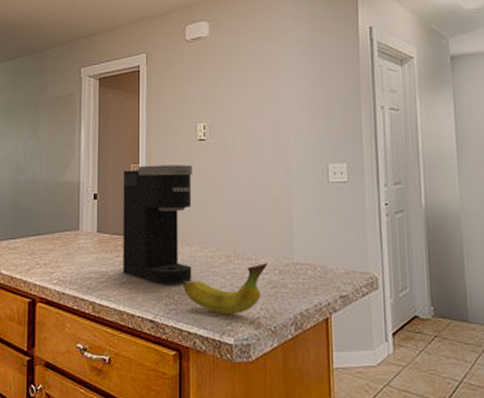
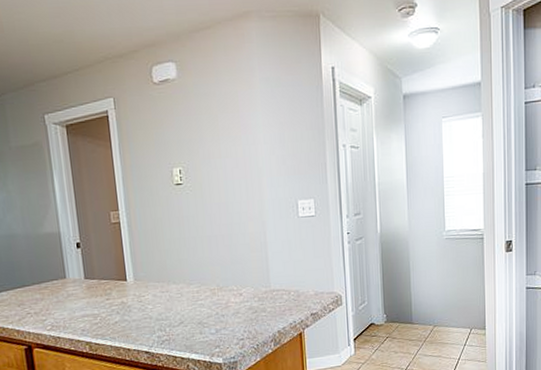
coffee maker: present [123,165,193,284] -> none [104,209,181,320]
fruit: present [182,263,268,315] -> none [172,292,249,340]

